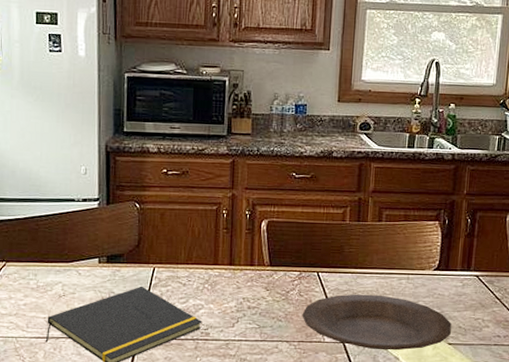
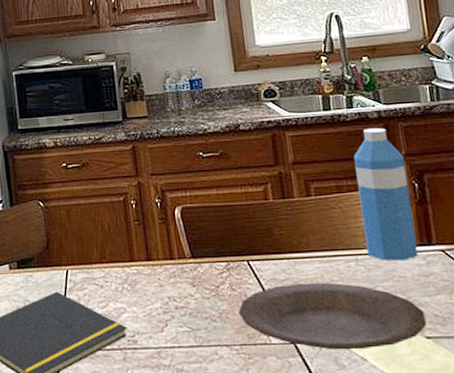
water bottle: none [418,168,465,282] -> present [353,128,418,261]

